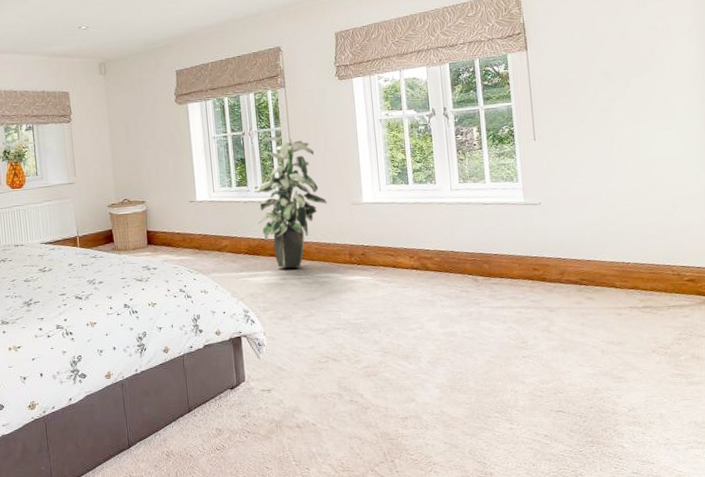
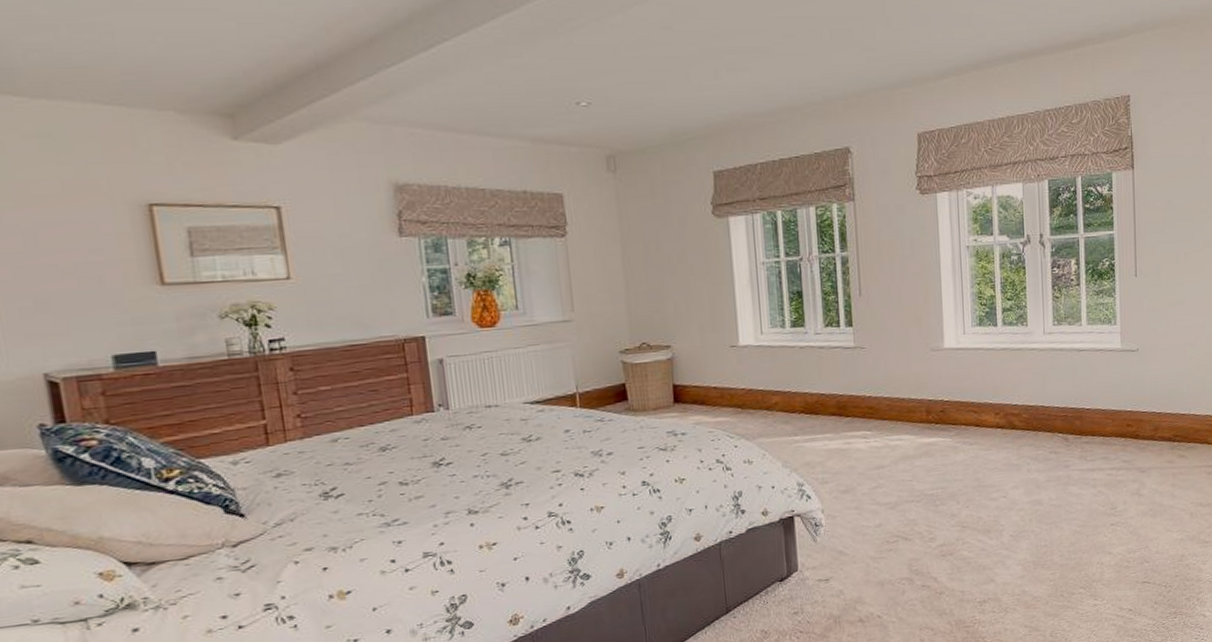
indoor plant: present [254,136,327,269] -> none [814,264,902,431]

